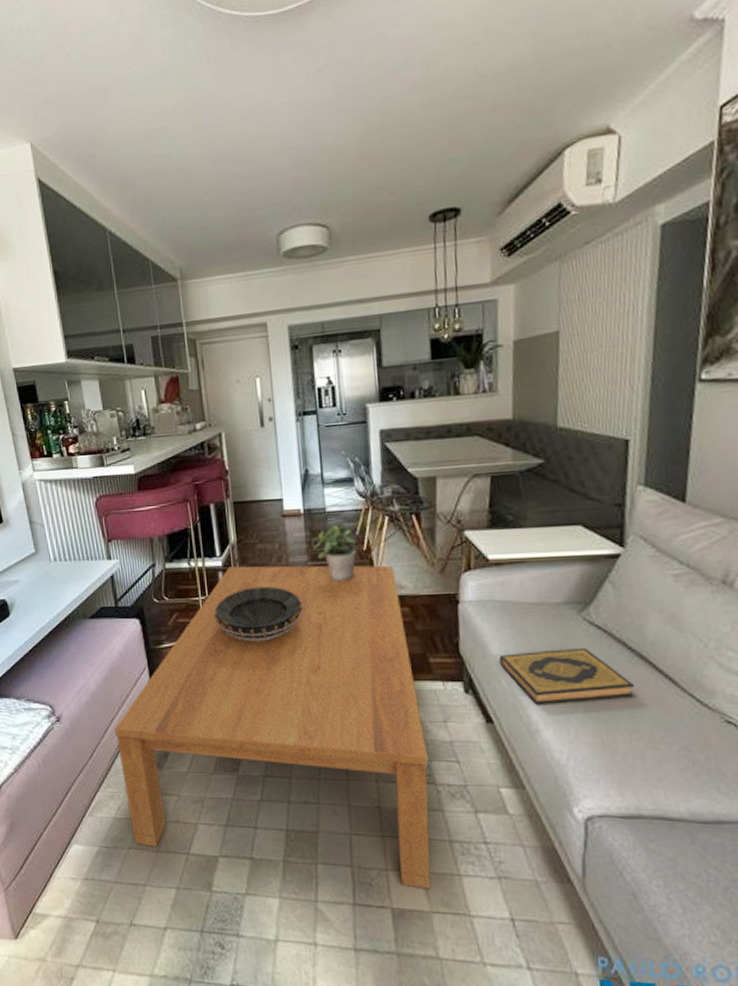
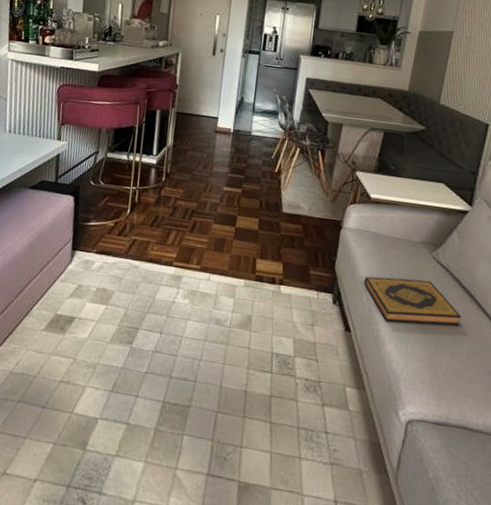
coffee table: present [114,565,431,889] -> none [24,165,297,468]
decorative bowl: present [213,586,304,641] -> none [139,186,217,234]
potted plant: present [312,522,357,580] -> none [235,146,271,195]

